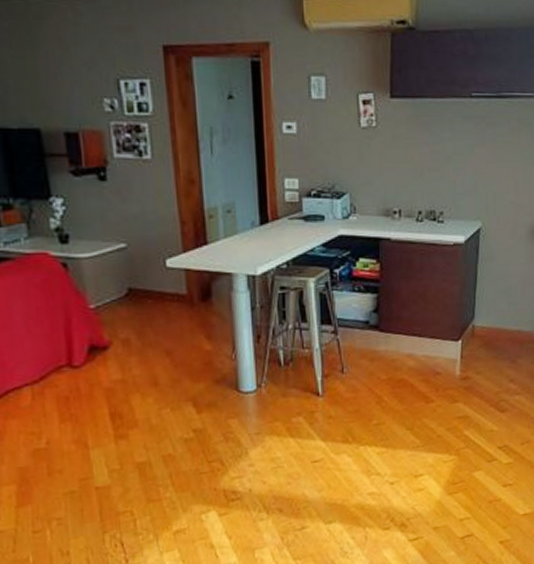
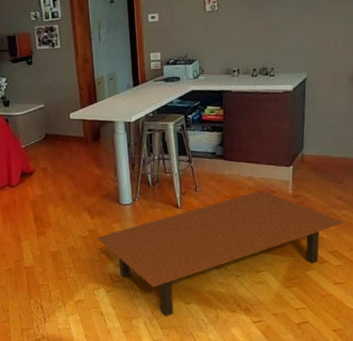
coffee table: none [204,370,518,542] -> present [96,190,345,316]

